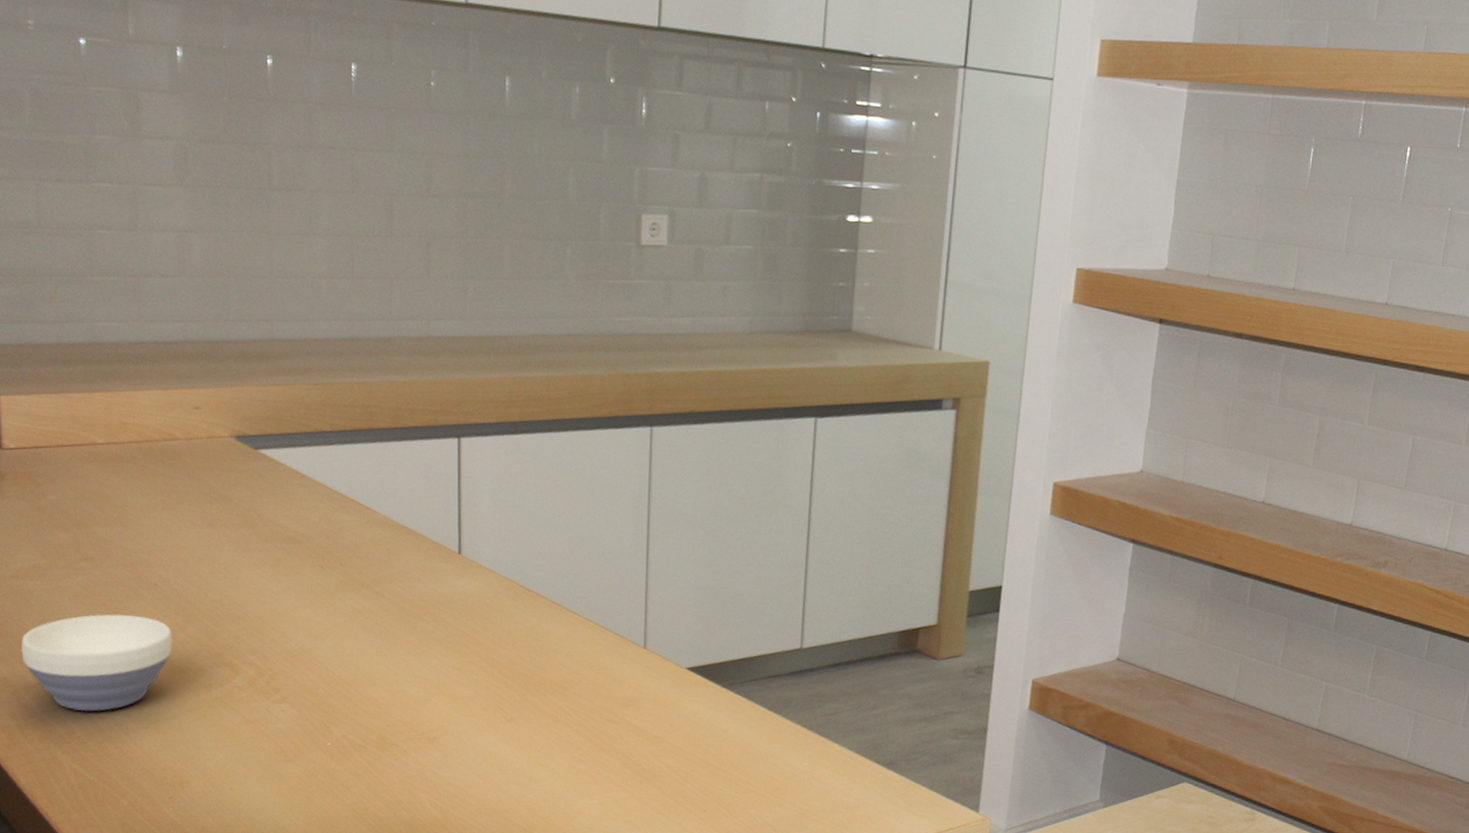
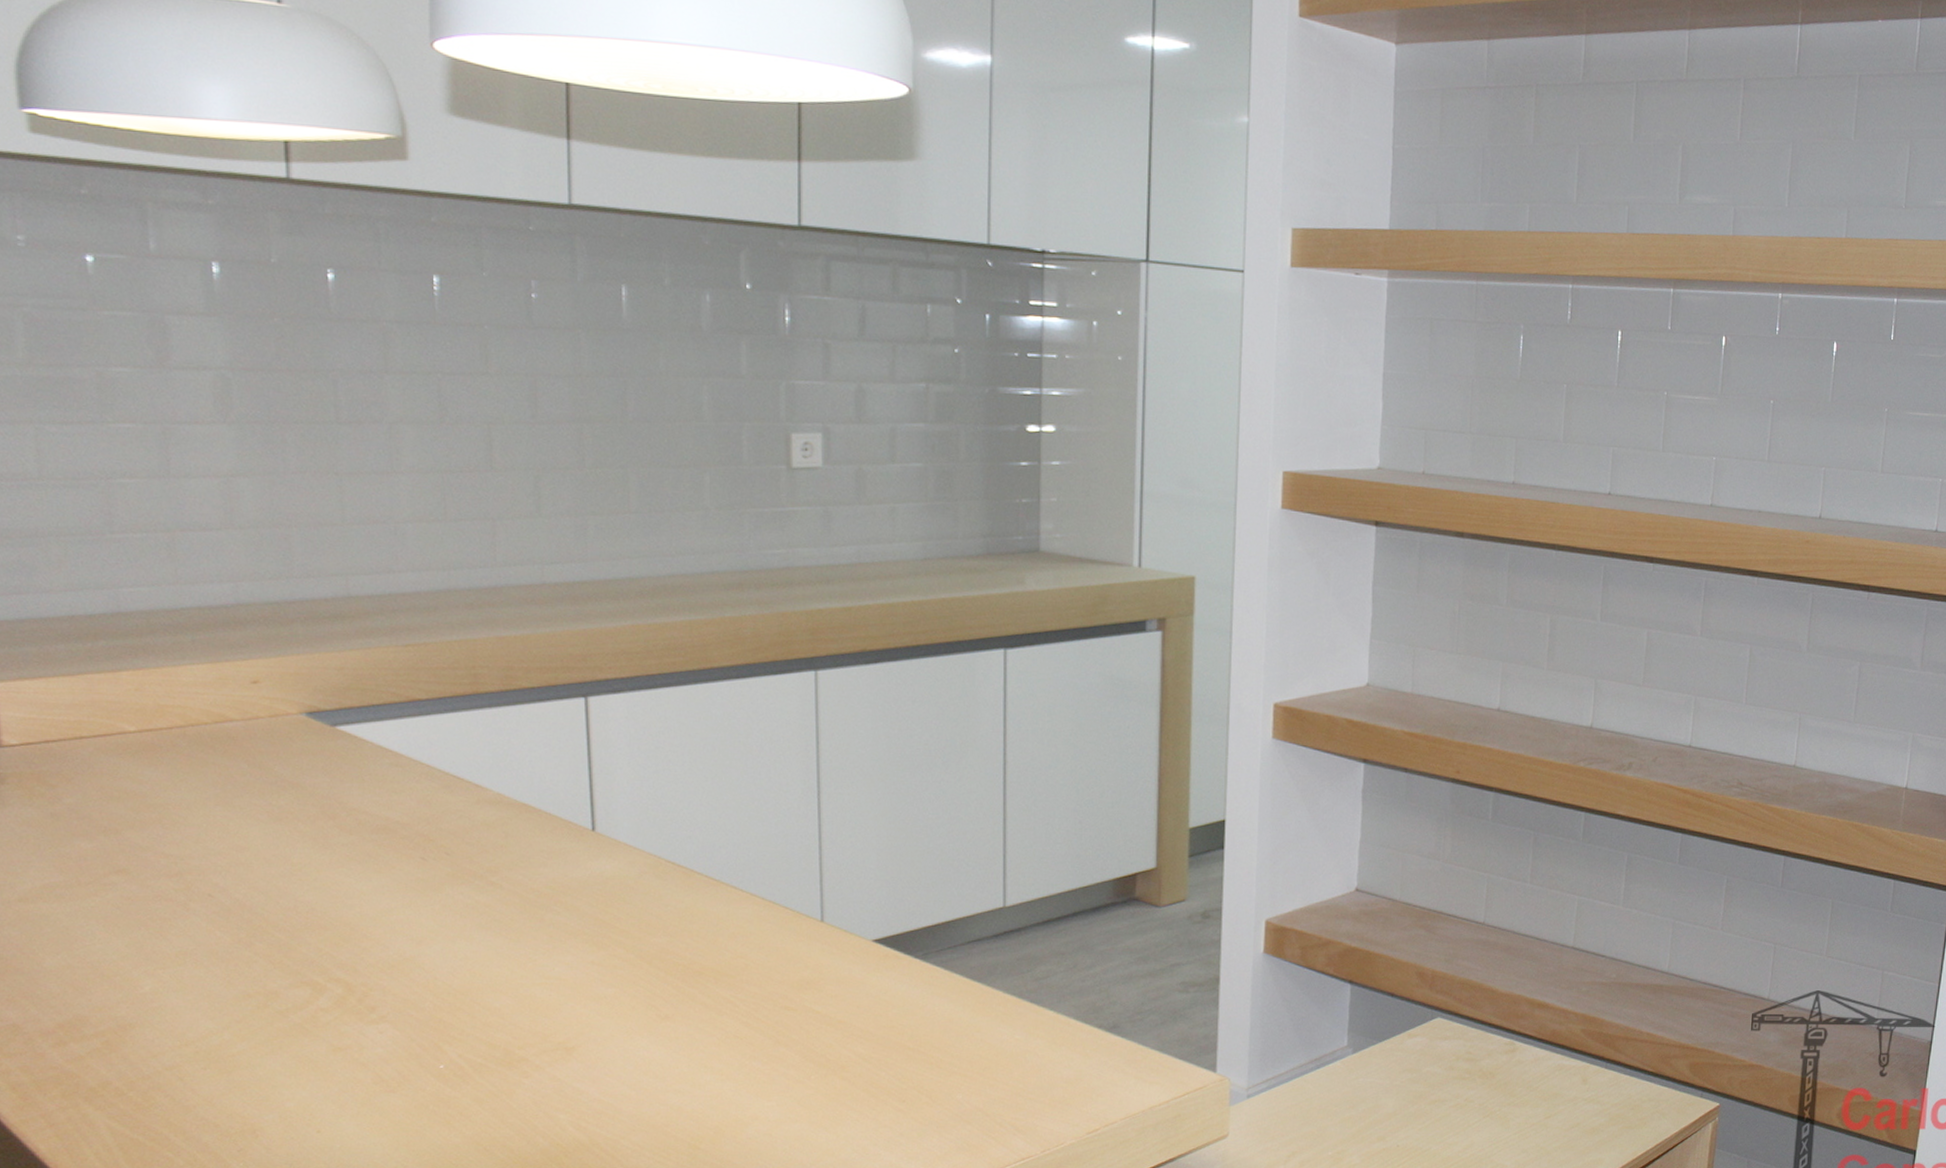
bowl: present [20,614,173,712] -> none [34,934,236,1057]

